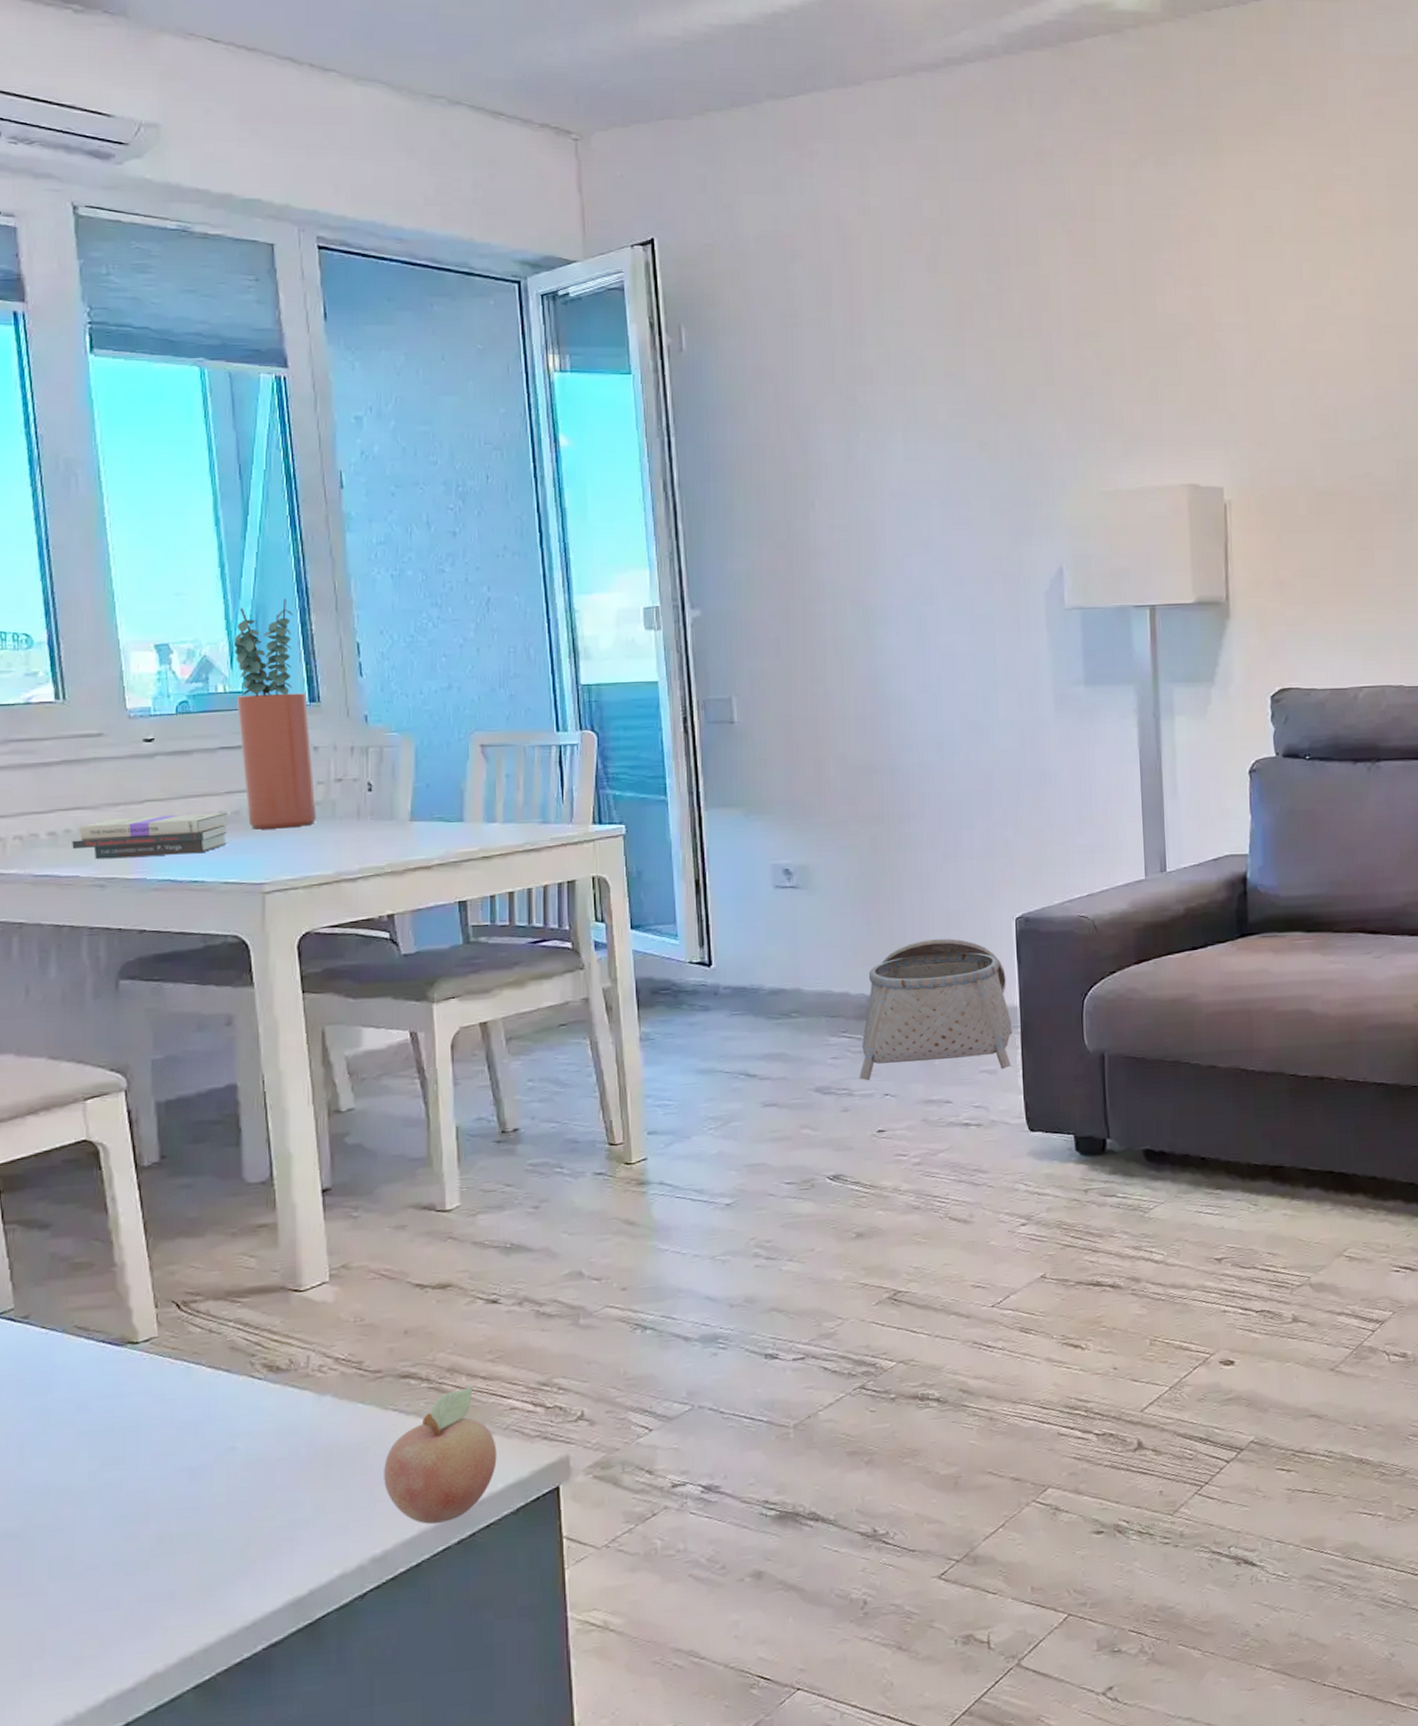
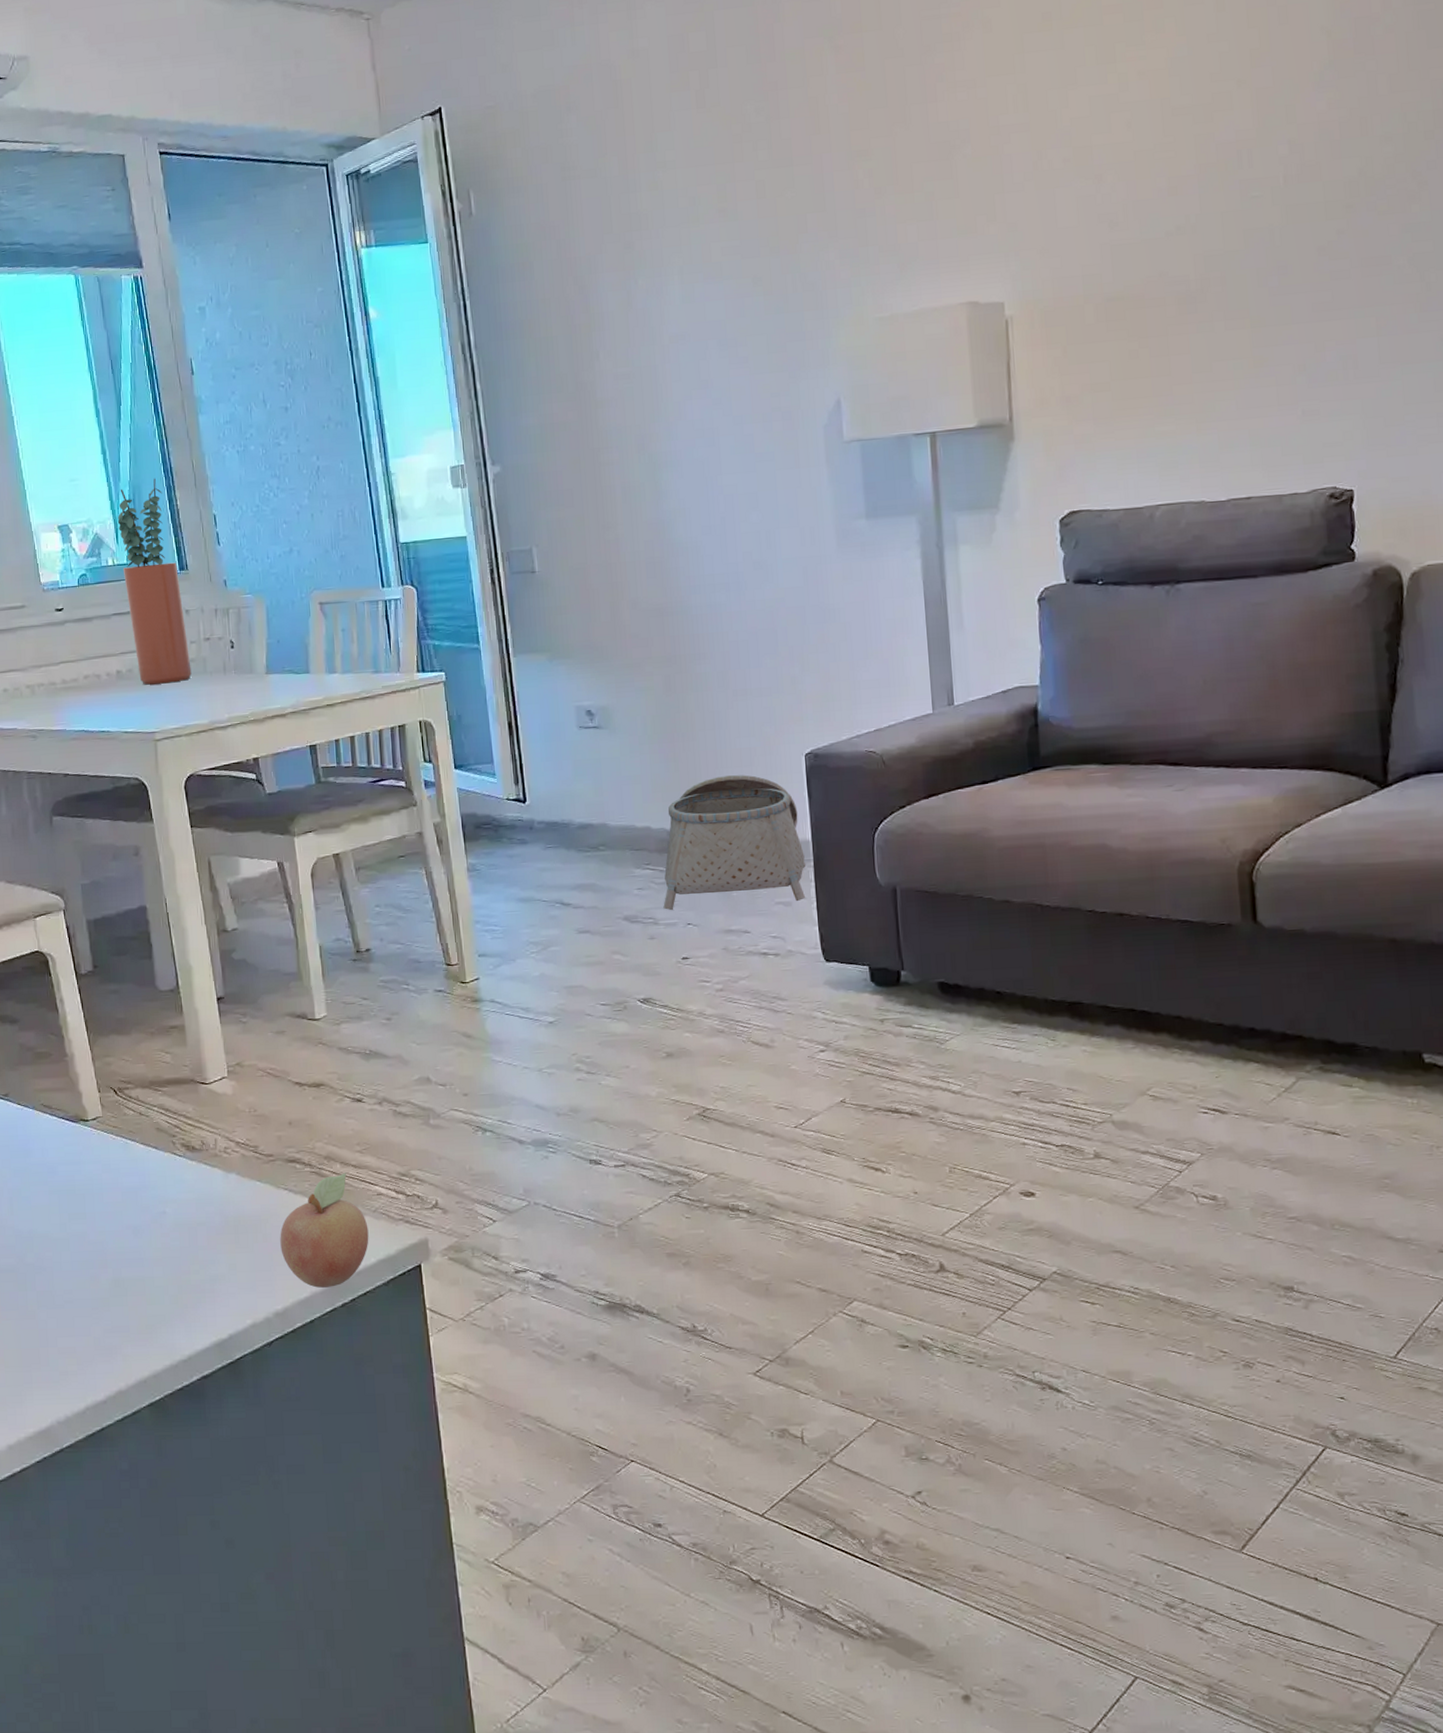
books: present [72,812,229,860] -> none [9,670,125,714]

